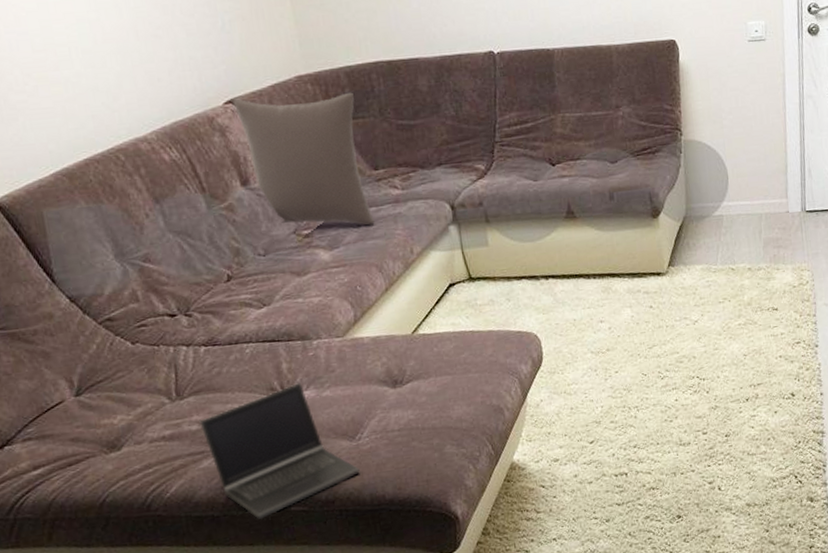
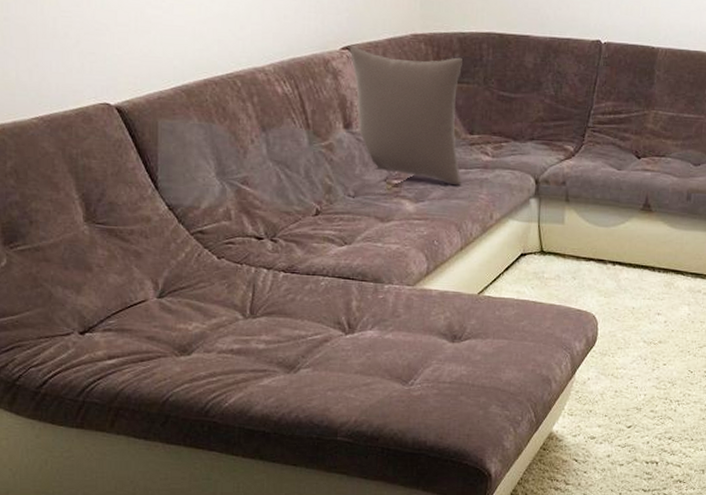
laptop computer: present [199,382,360,520] -> none [267,320,407,444]

